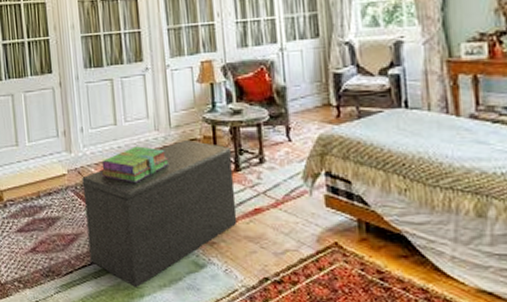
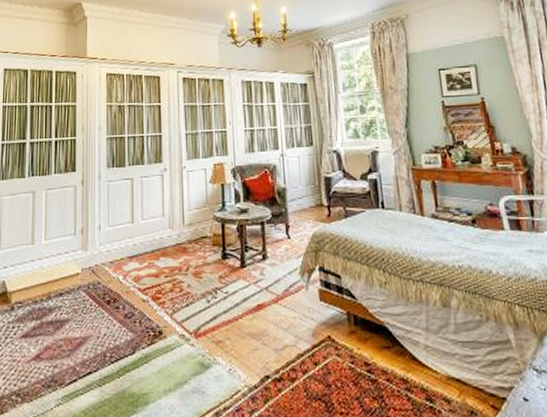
bench: present [82,139,238,289] -> none [95,237,242,395]
stack of books: present [101,146,170,183] -> none [115,244,181,281]

